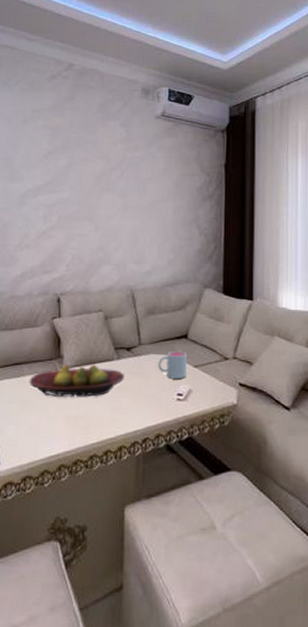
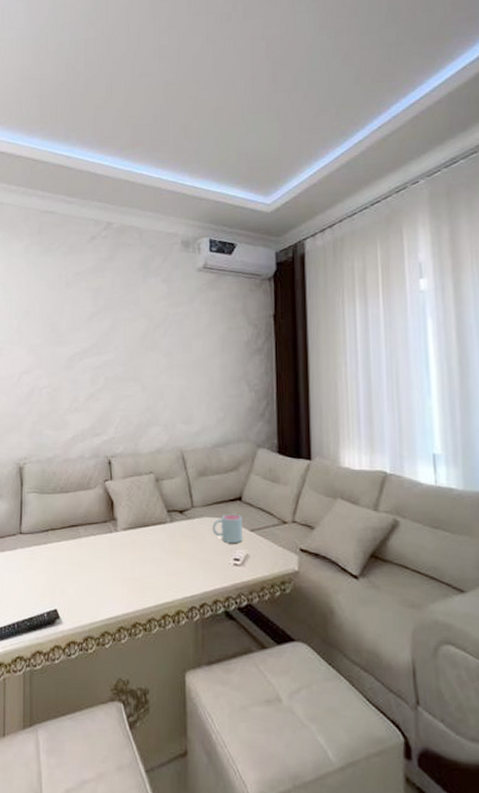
fruit bowl: present [29,365,125,397] -> none [85,527,179,560]

